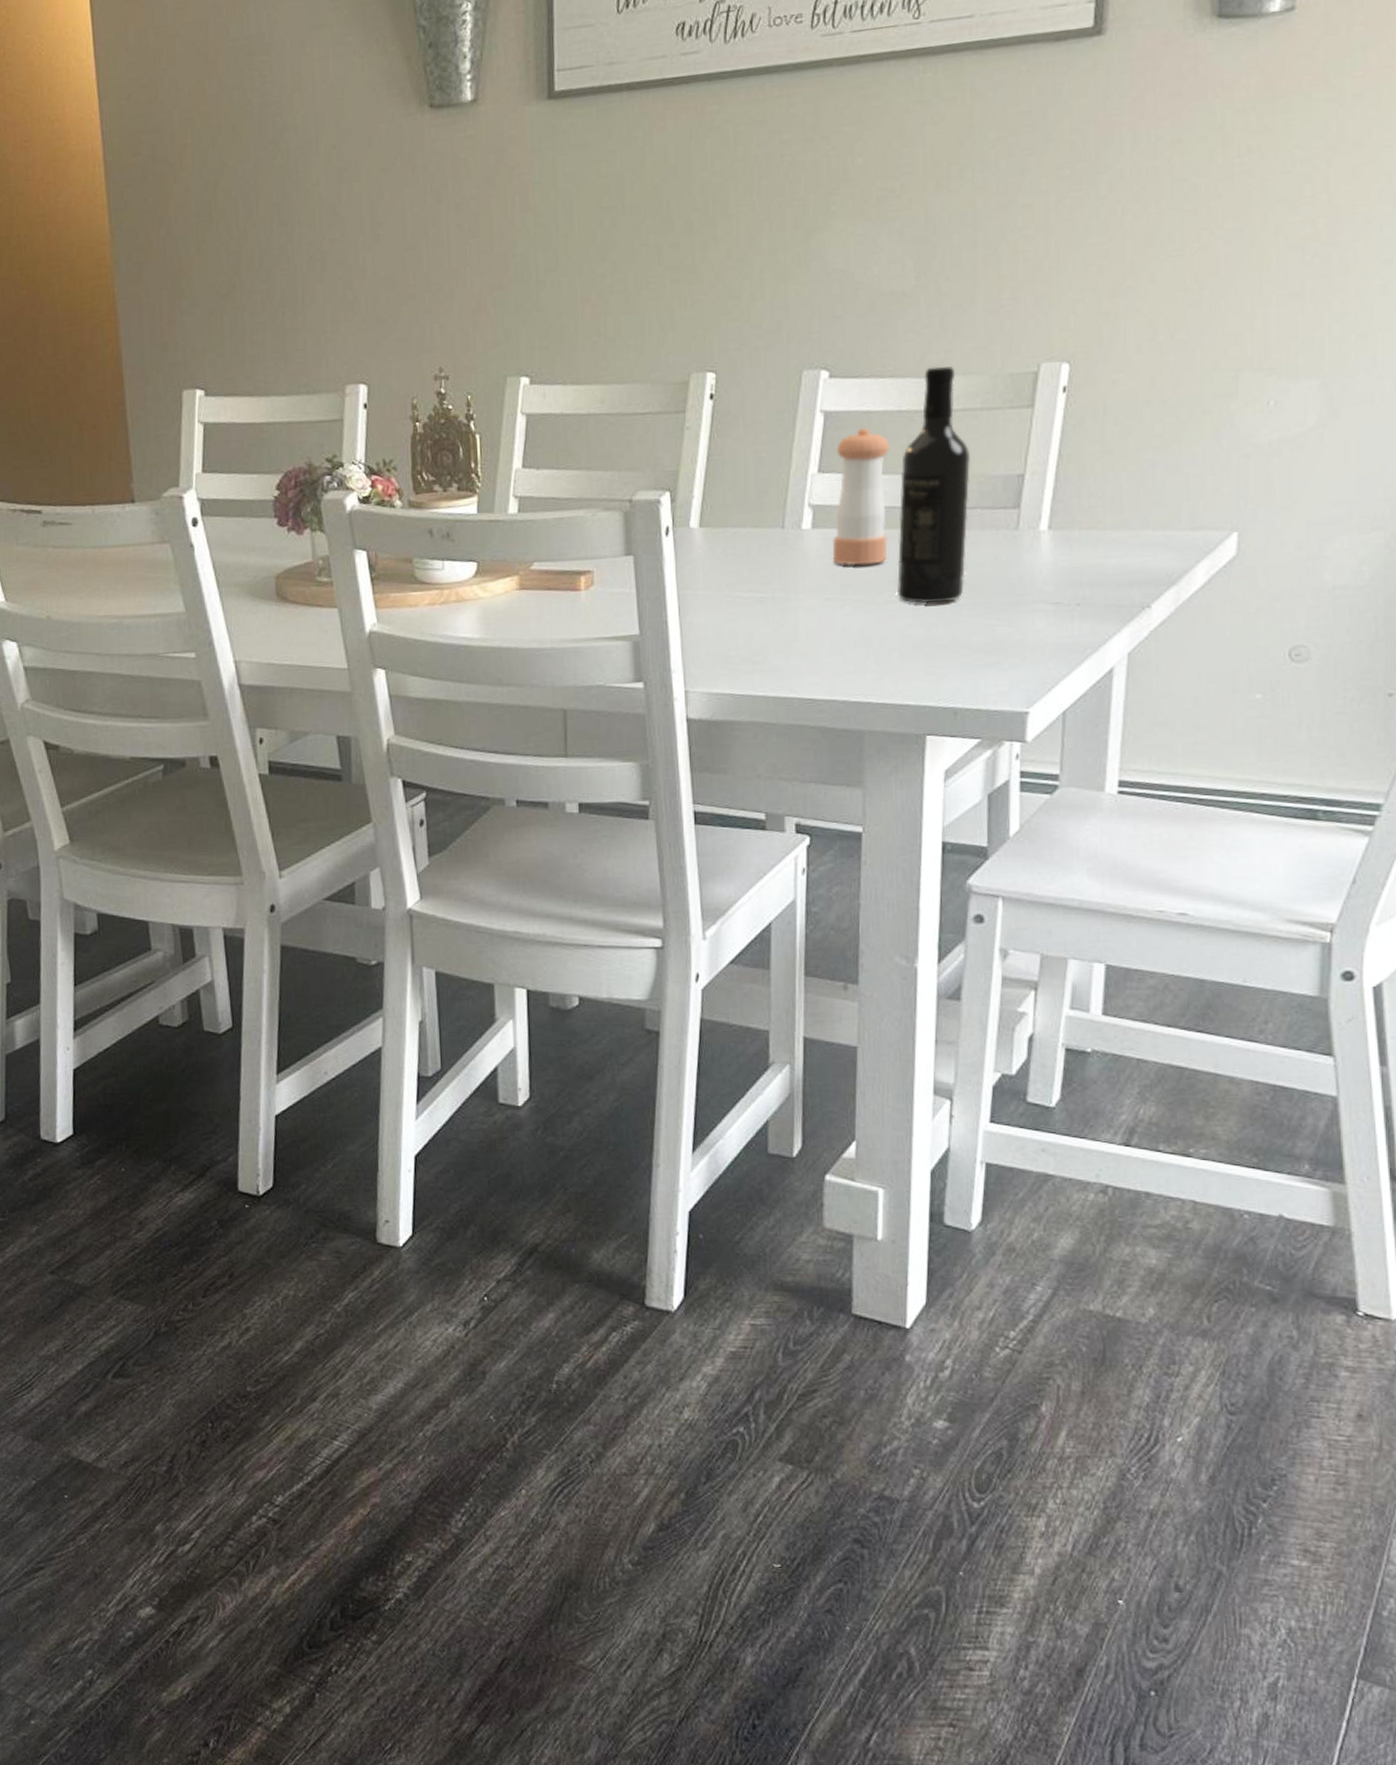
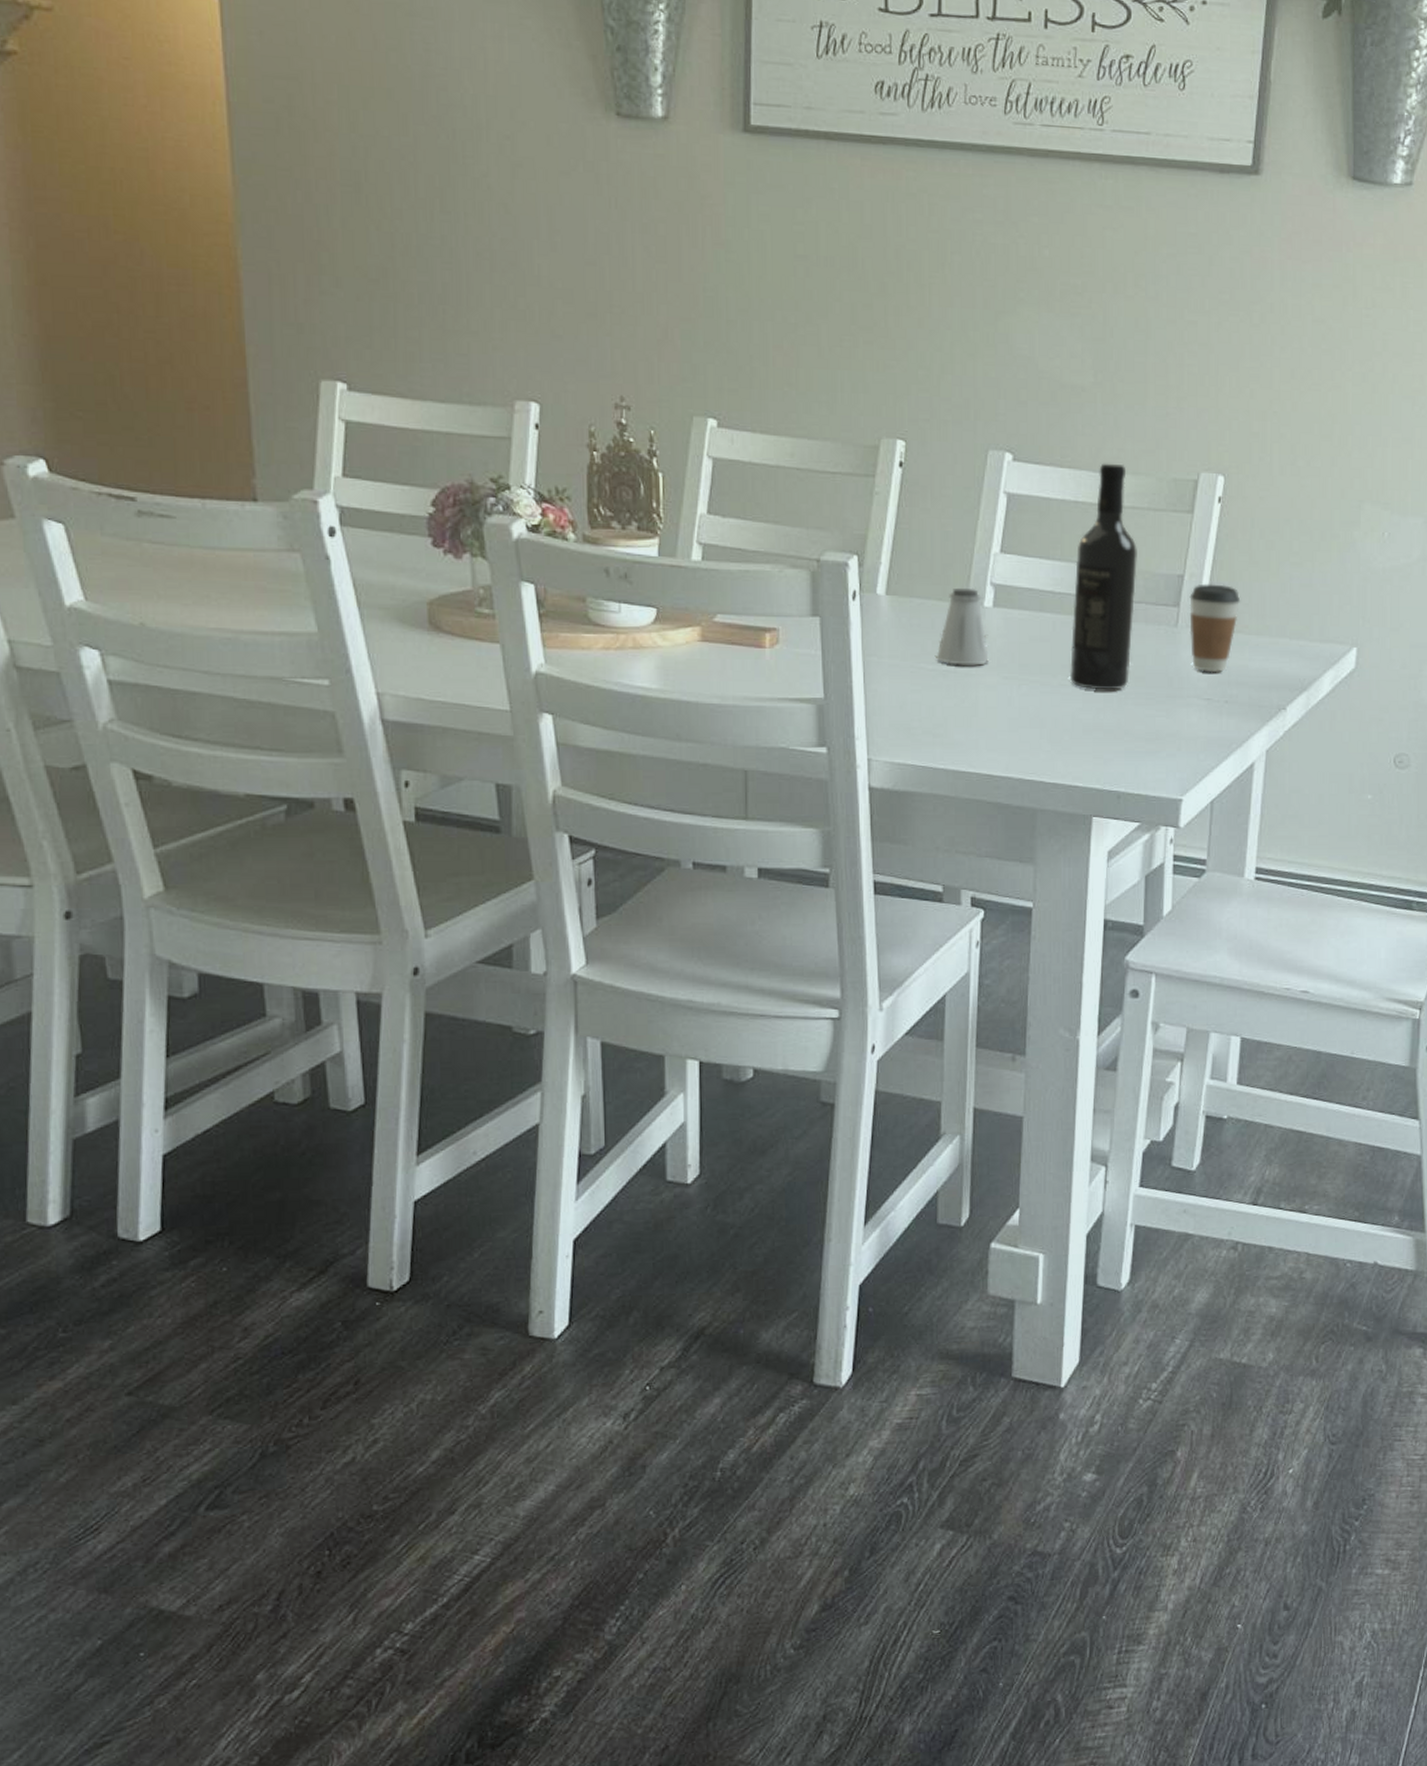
saltshaker: none [752,511,808,591] -> present [936,587,989,666]
pepper shaker: present [832,428,889,566] -> none [1011,514,1066,648]
coffee cup: none [1031,479,1093,575] -> present [1189,583,1241,673]

